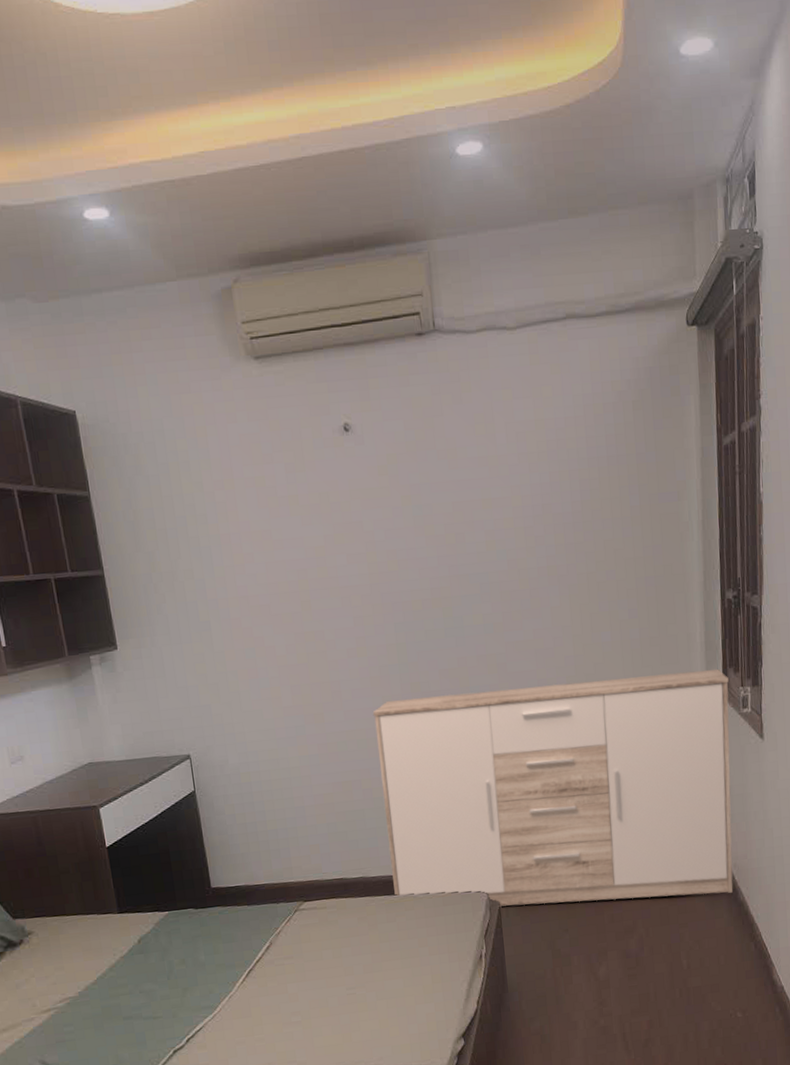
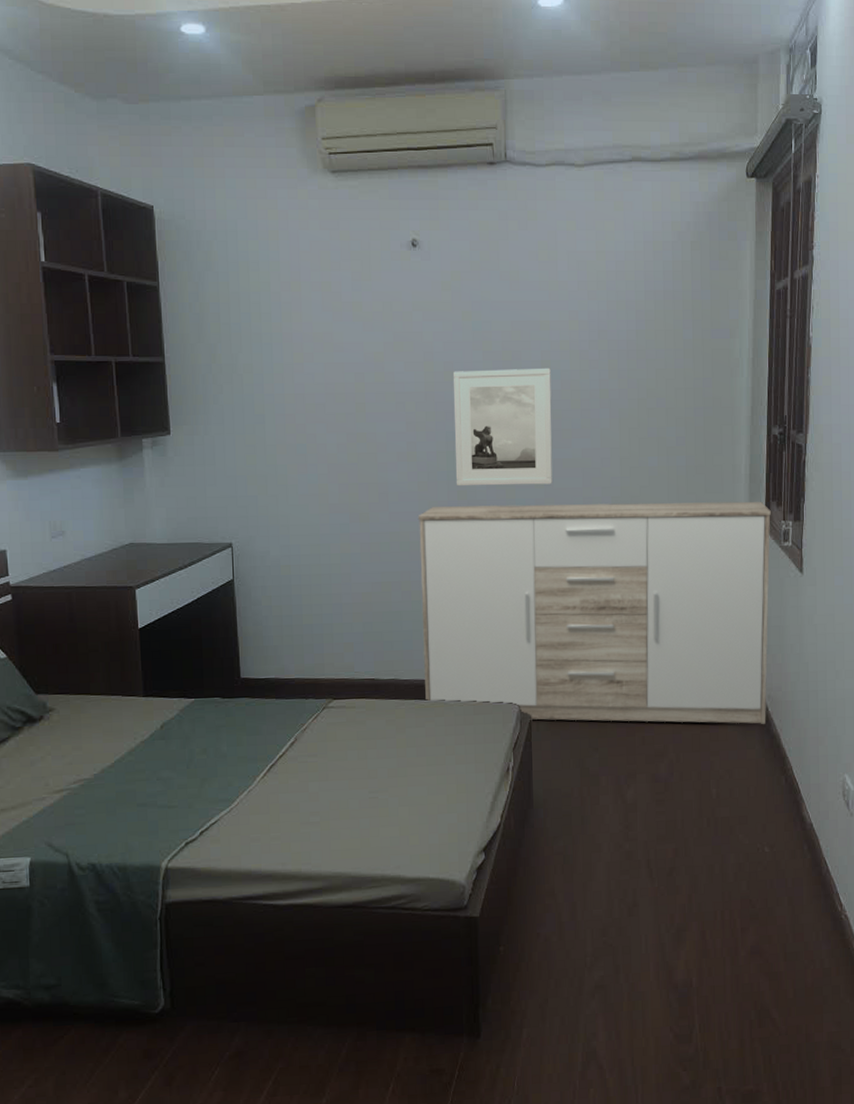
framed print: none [396,548,506,679] -> present [452,367,553,487]

